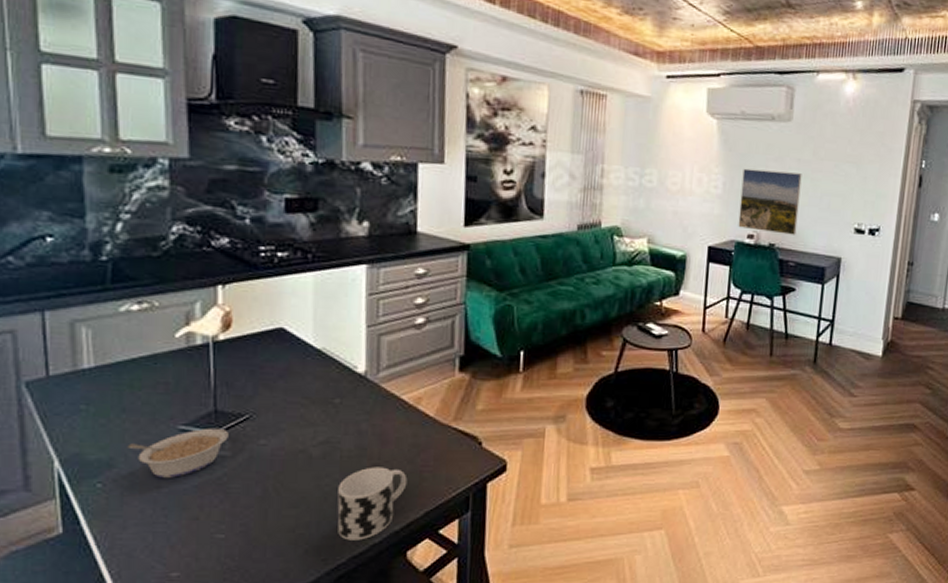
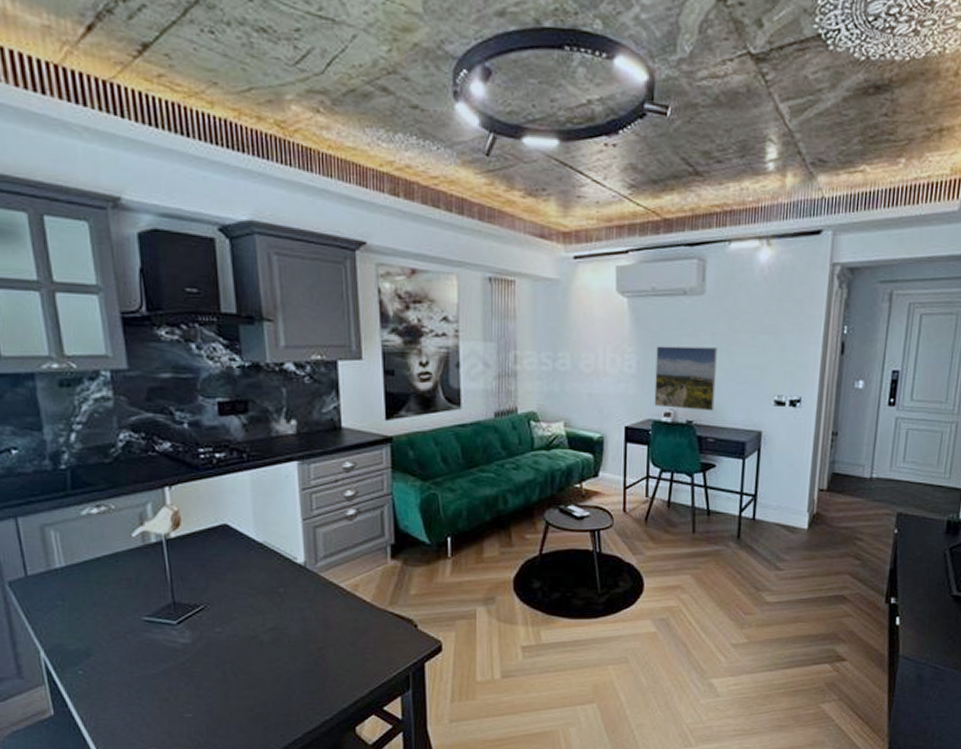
legume: present [127,428,229,478] -> none [100,618,187,664]
cup: present [337,467,408,540] -> none [289,650,351,718]

